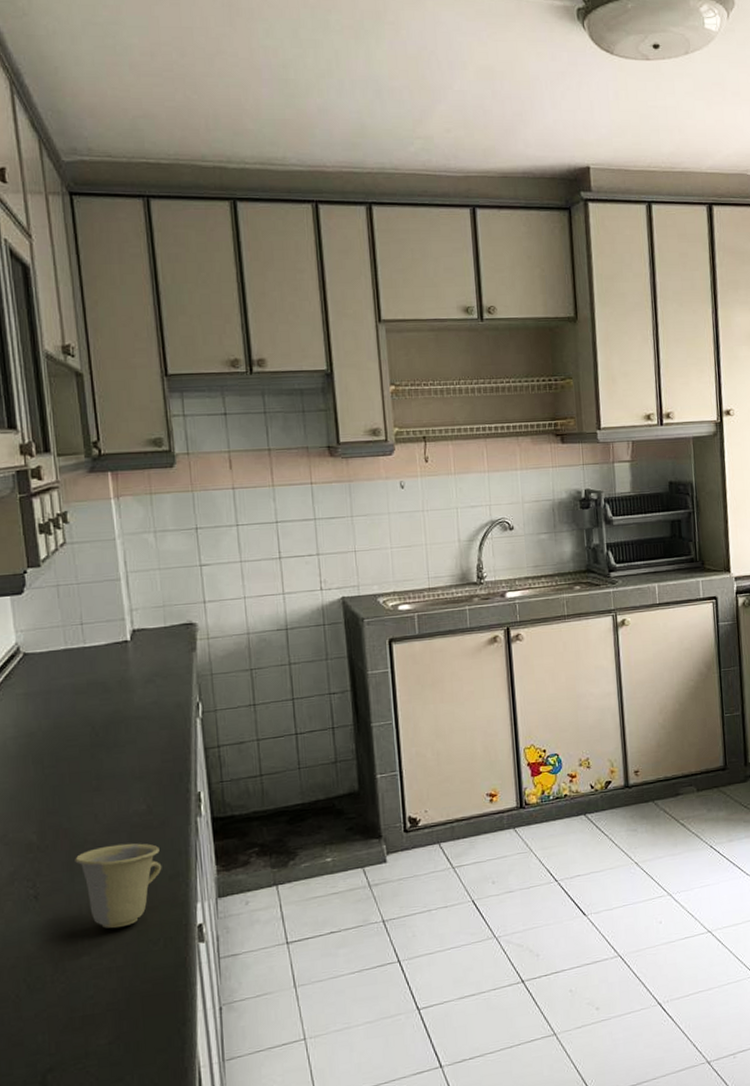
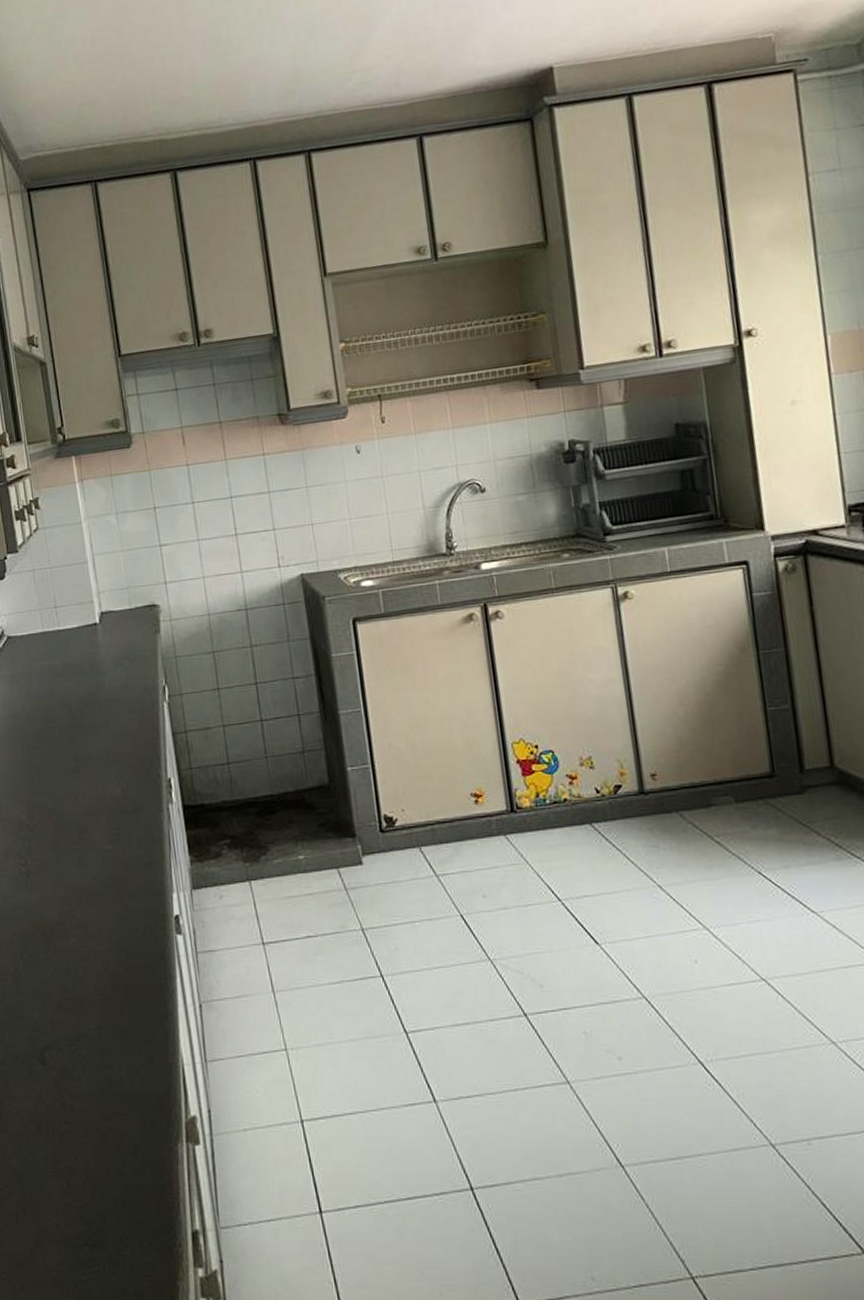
cup: present [75,843,162,929] -> none [59,827,138,912]

